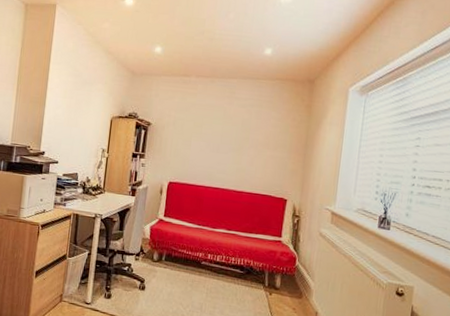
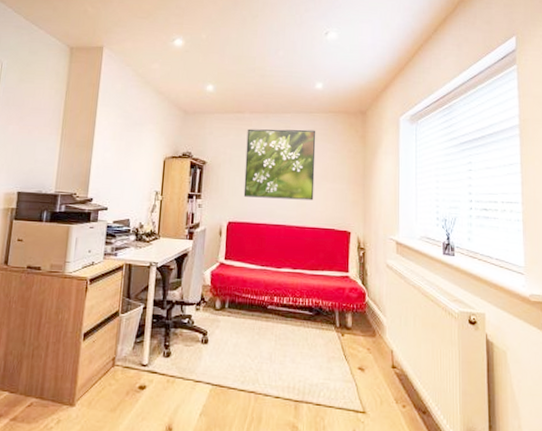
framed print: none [185,92,261,167] -> present [243,129,316,201]

